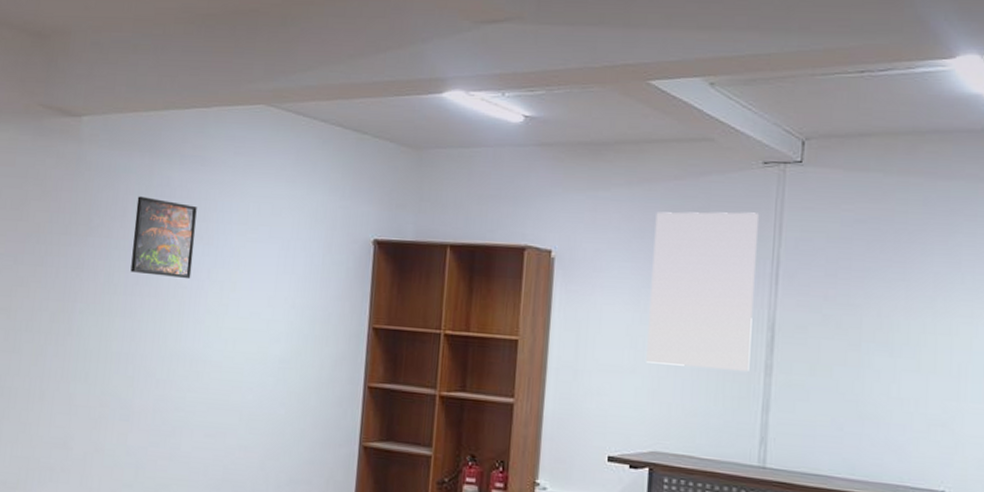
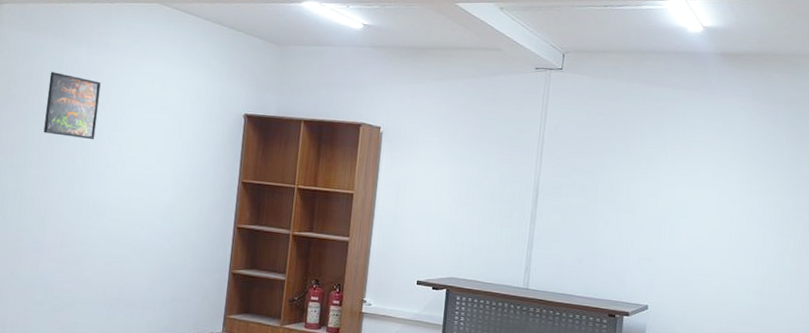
wall art: present [646,211,758,372] -> none [447,101,531,220]

